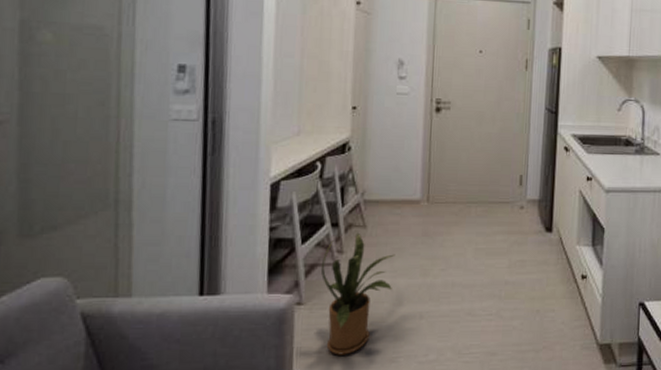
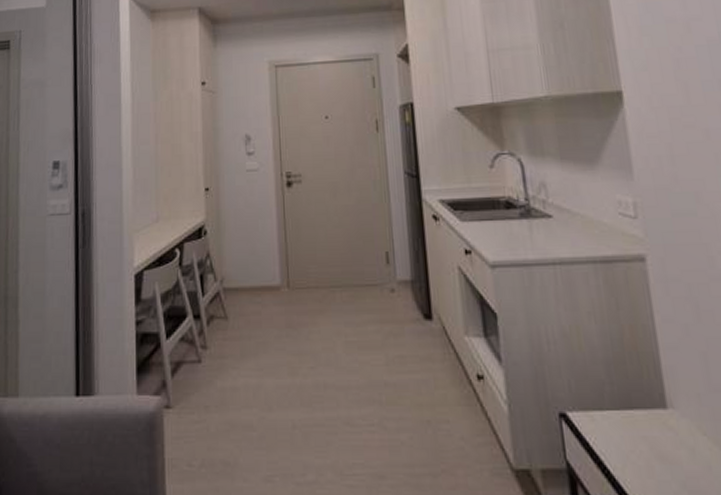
house plant: present [320,232,395,355] -> none [186,325,260,470]

